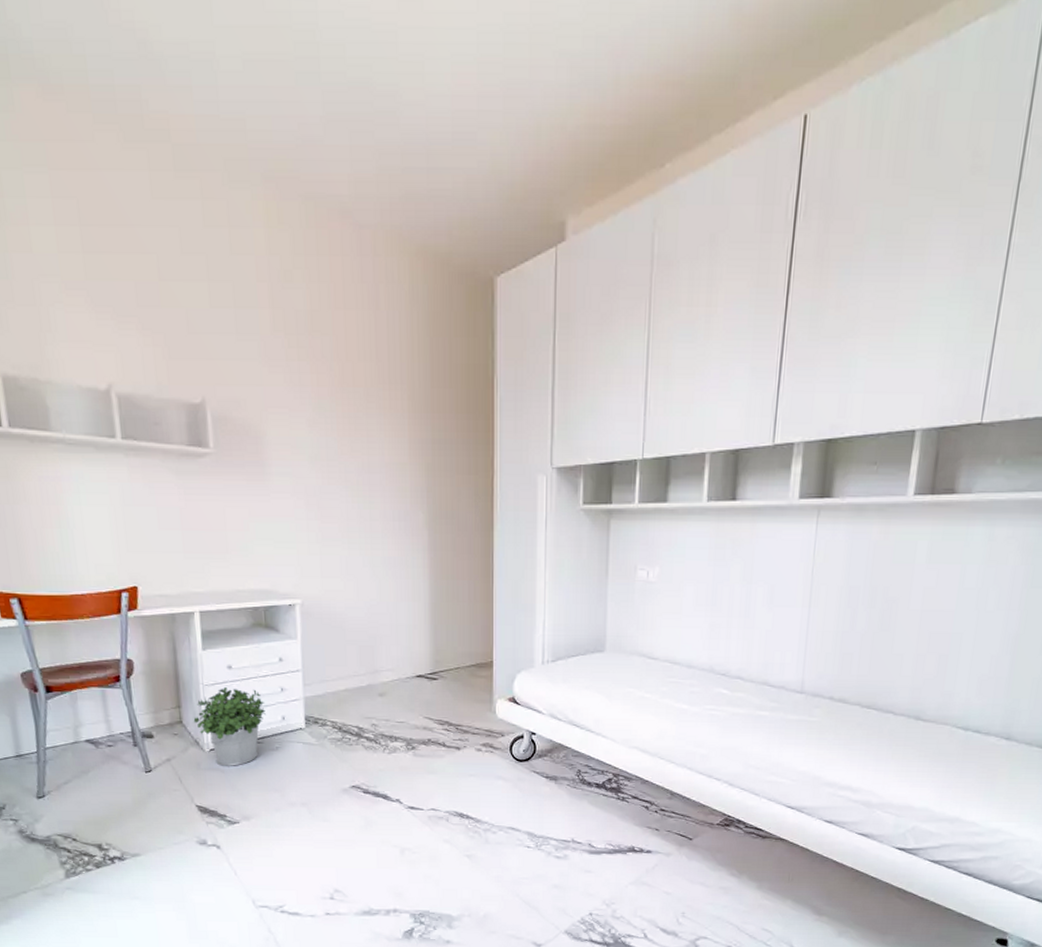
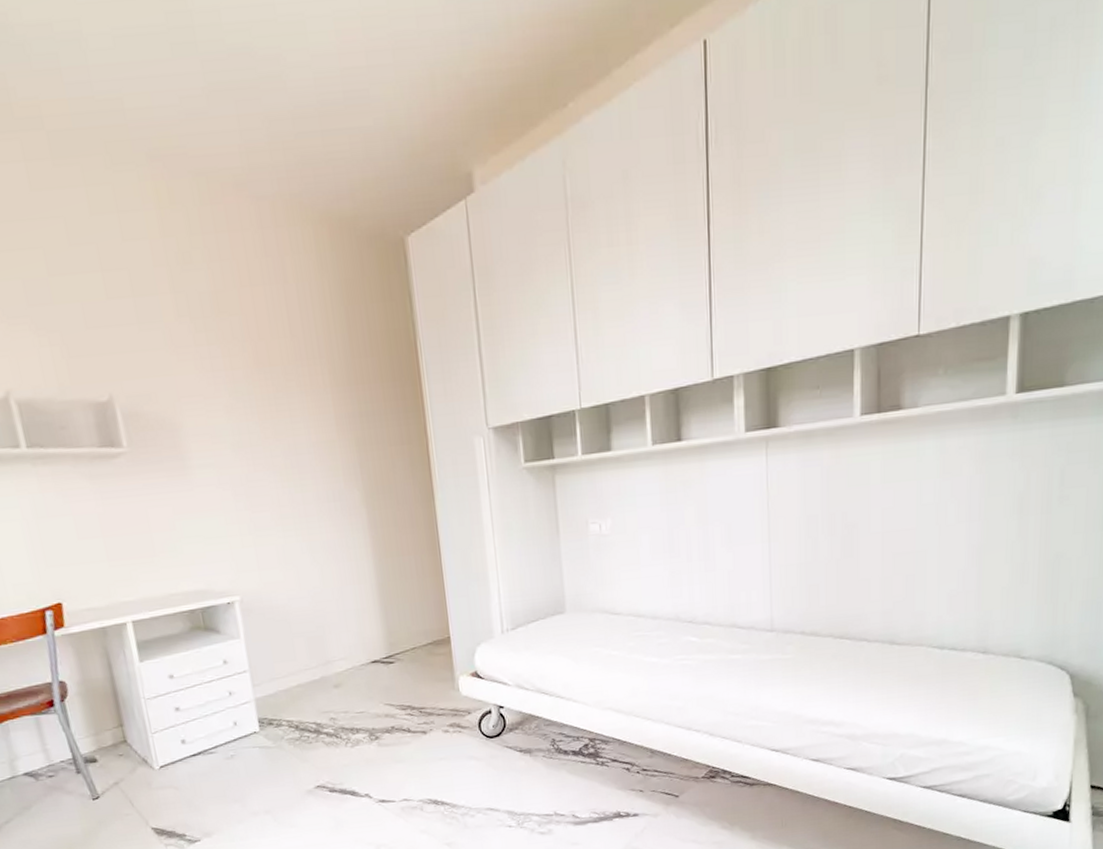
potted plant: present [193,687,266,766] -> none [138,697,216,783]

